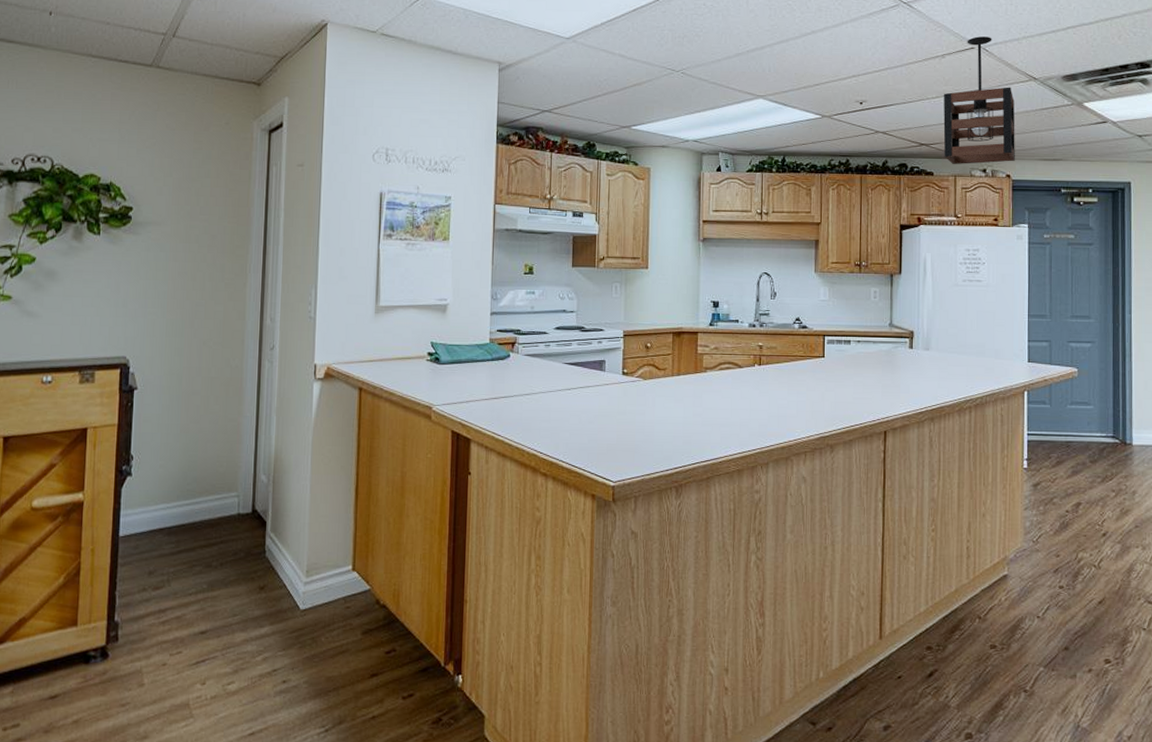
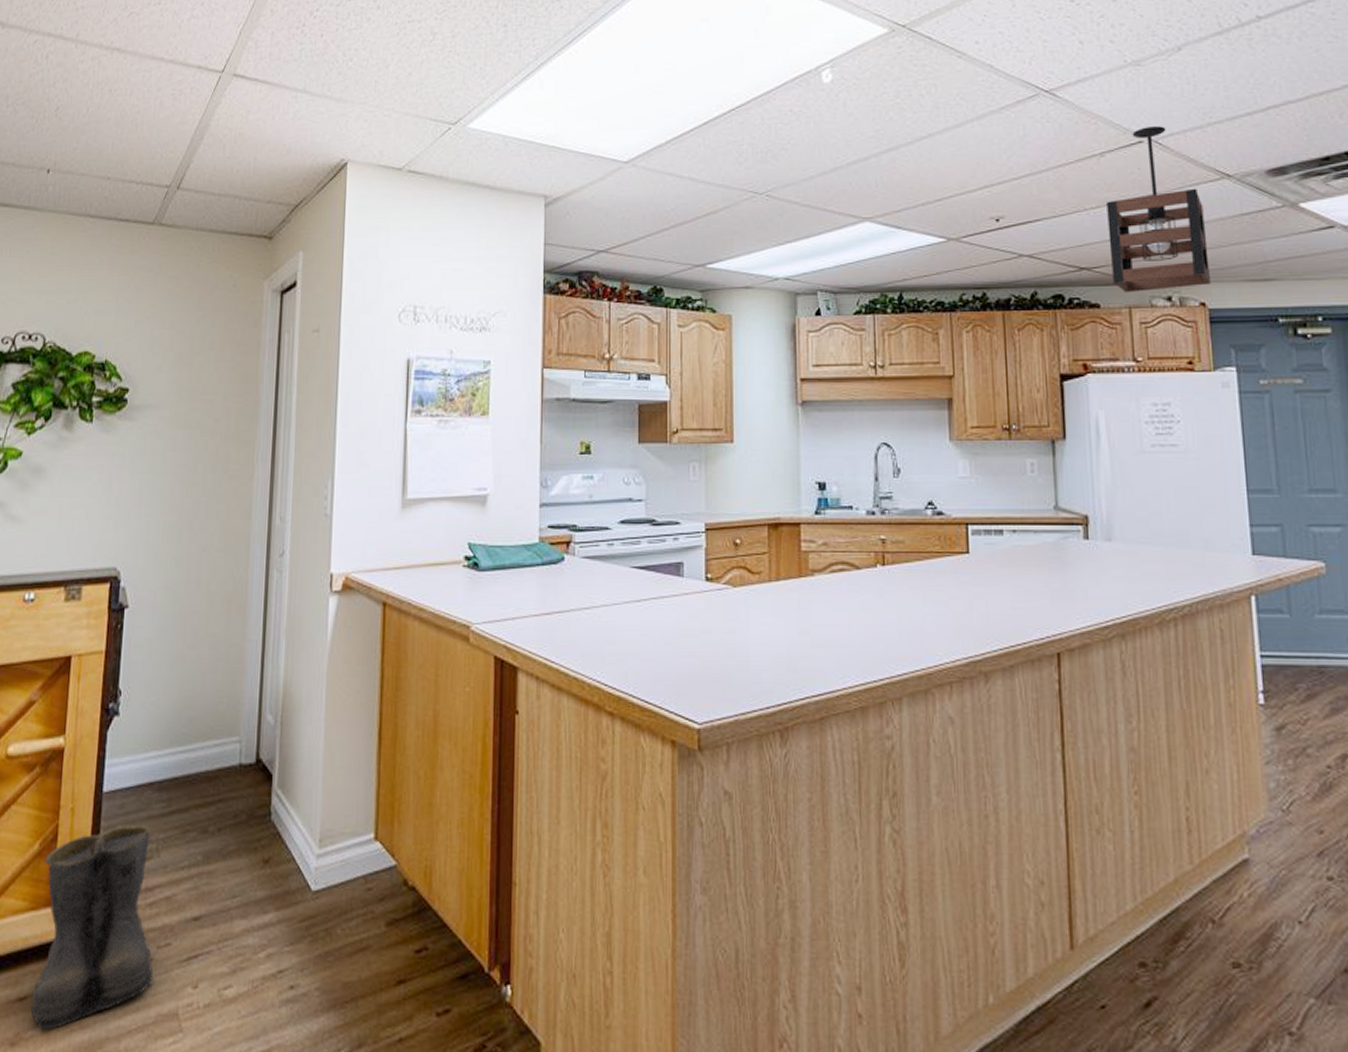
boots: none [61,561,167,721] -> present [30,824,154,1031]

